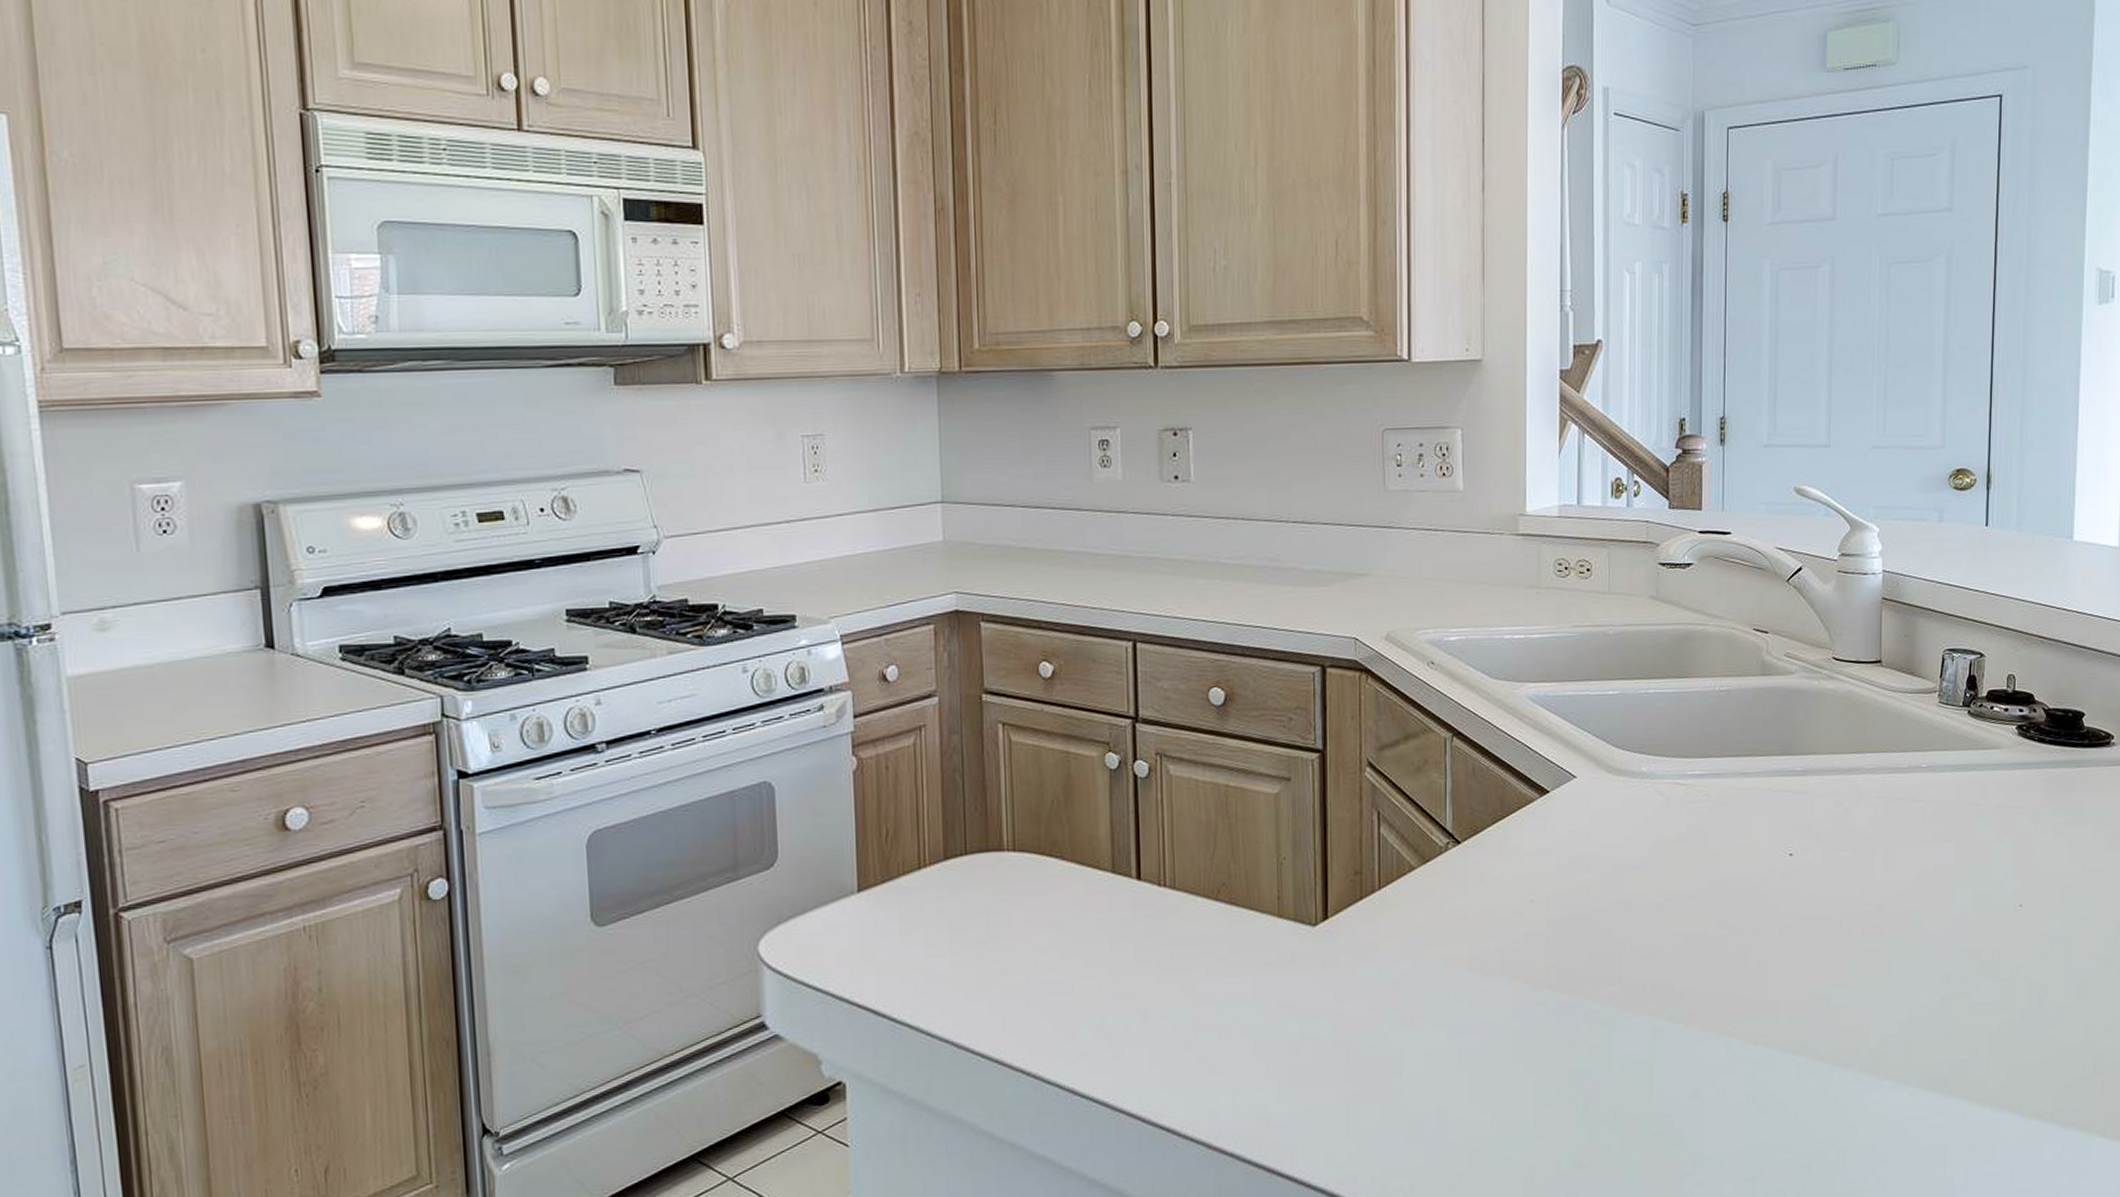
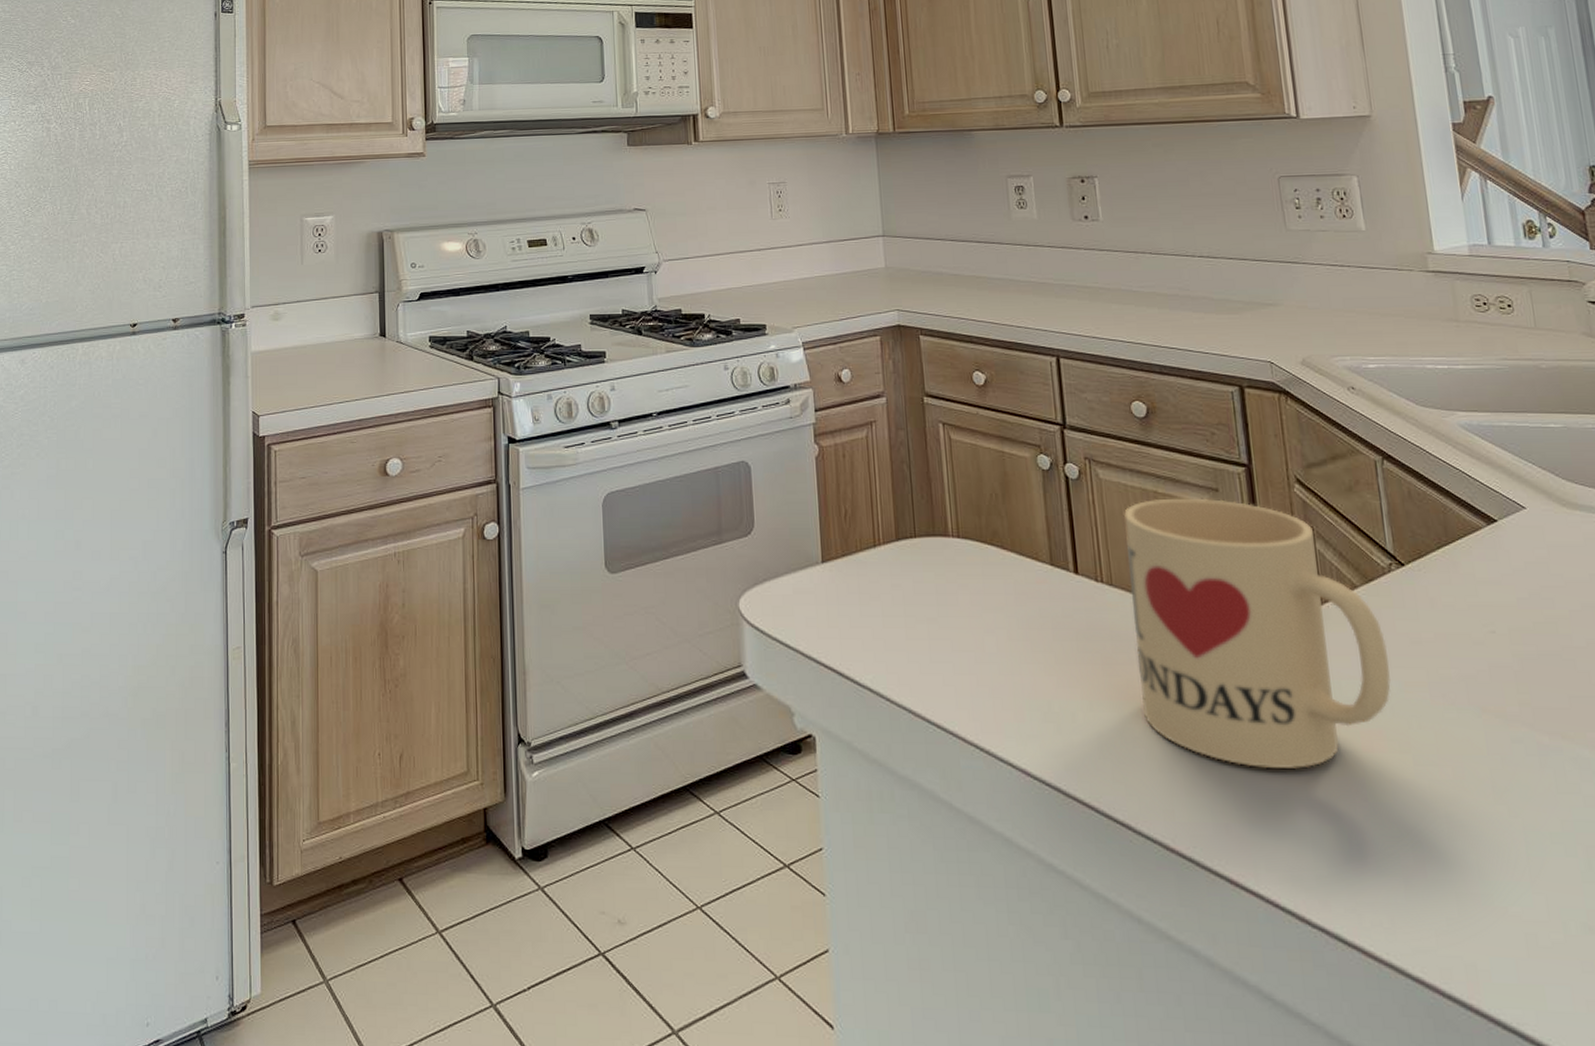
mug: none [1193,788,1435,1057] -> present [1124,498,1391,768]

